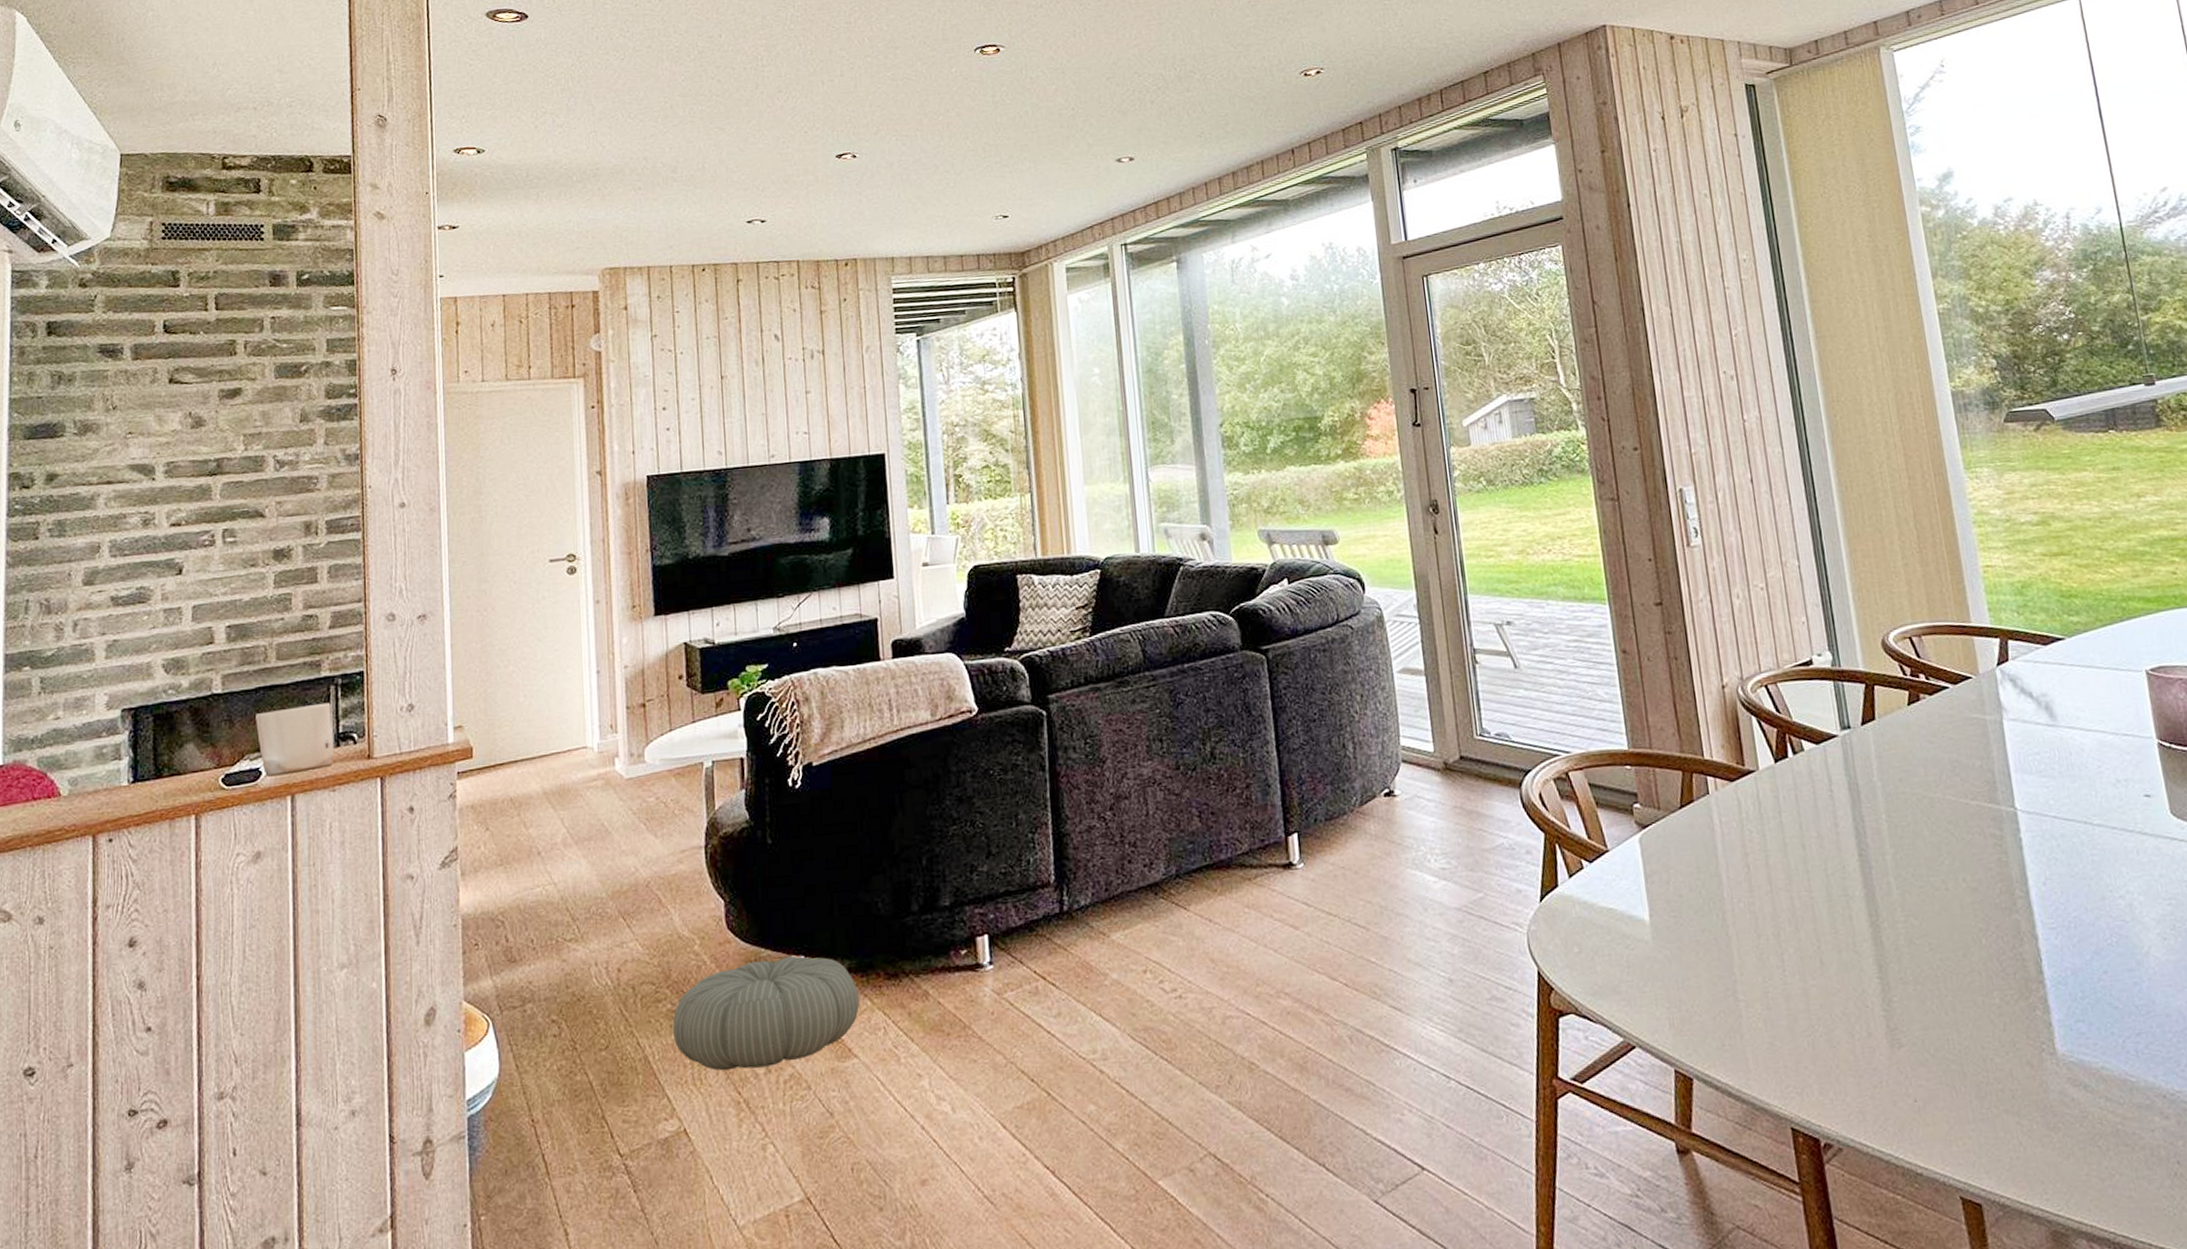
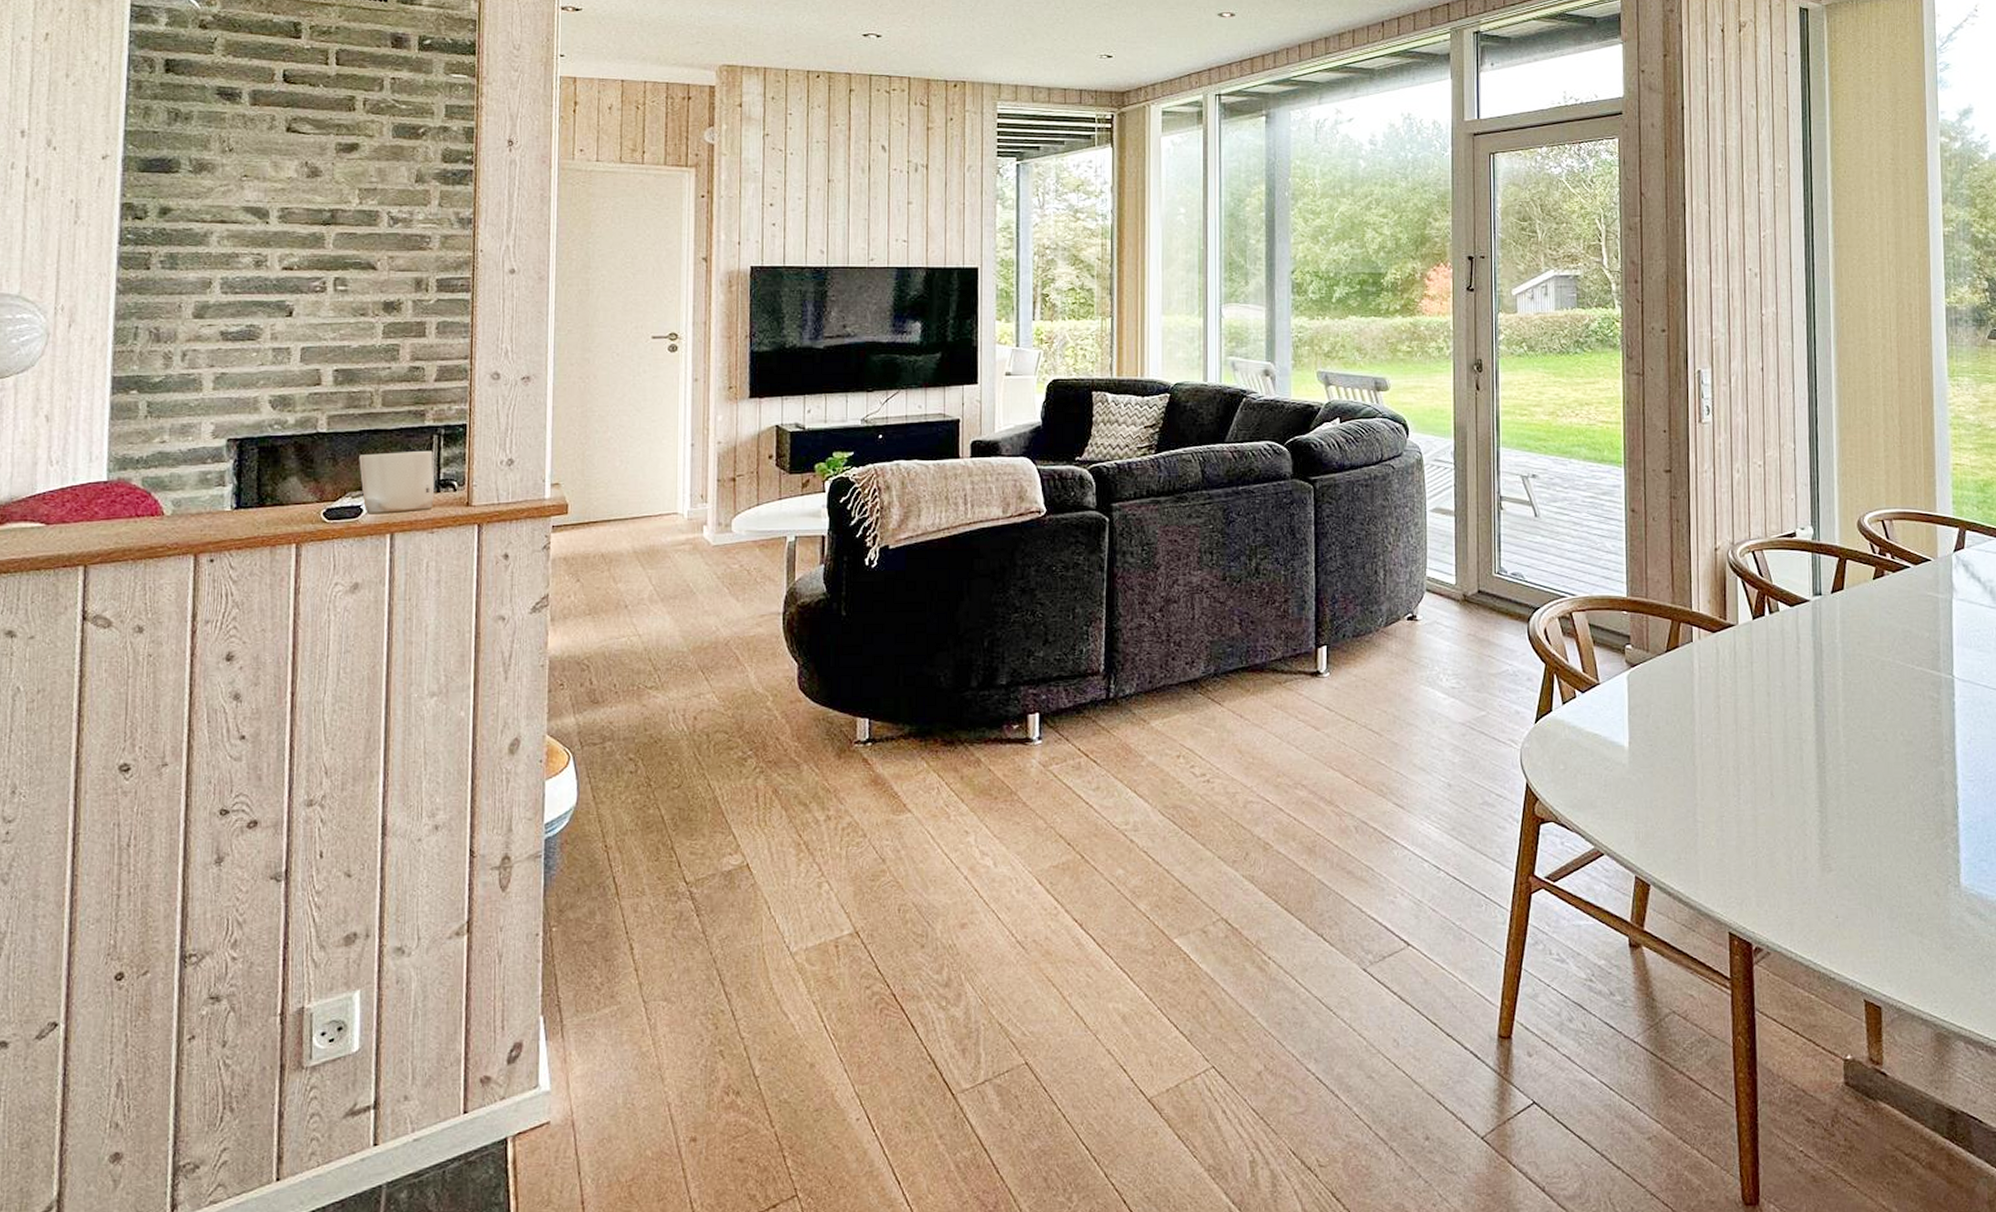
pouf: present [672,955,859,1071] -> none [741,718,916,815]

